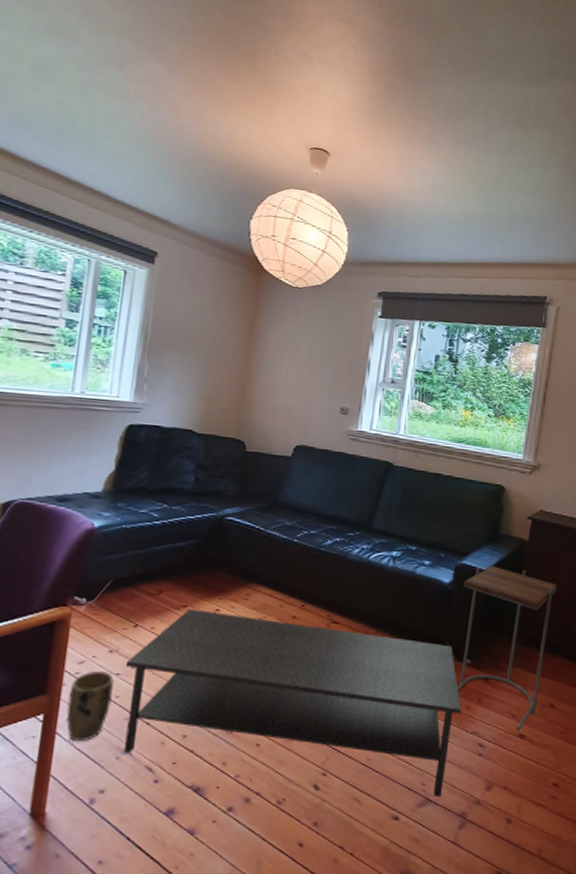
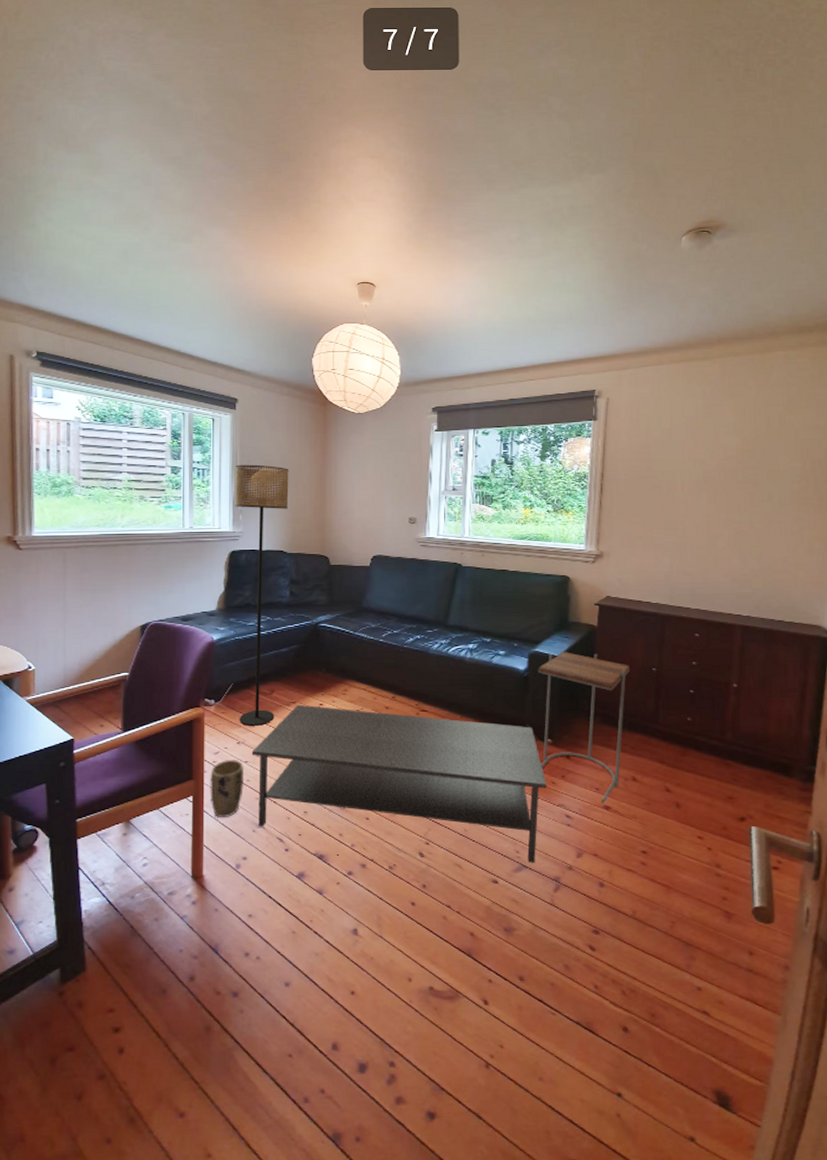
floor lamp: none [114,326,210,632] -> present [234,464,289,726]

